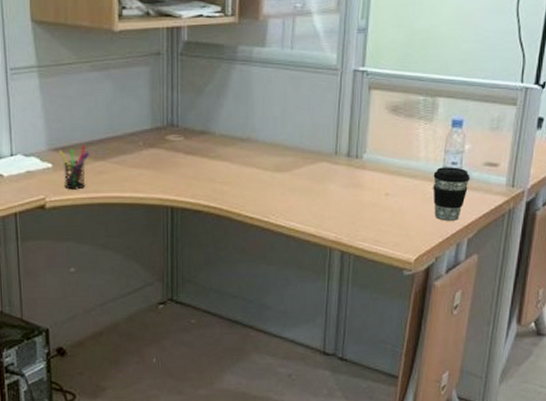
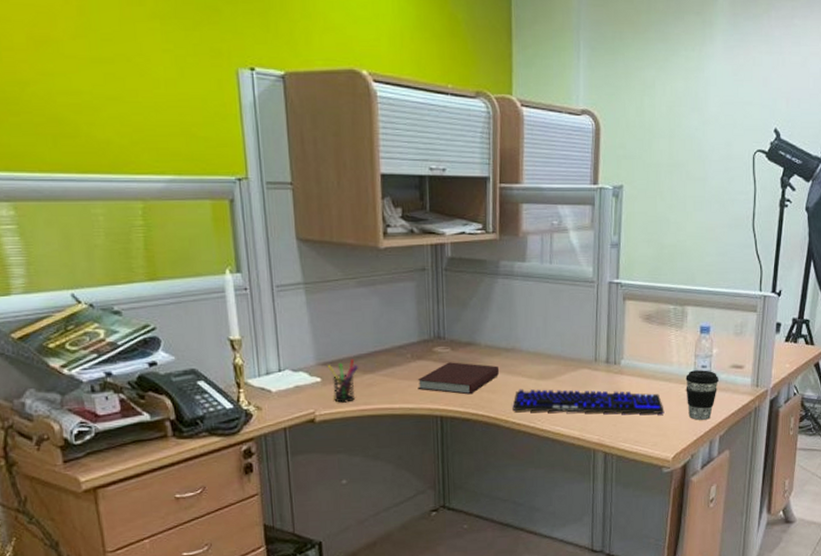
notebook: none [148,151,234,186] -> present [417,362,500,395]
keyboard: none [246,181,408,212] -> present [512,389,665,414]

